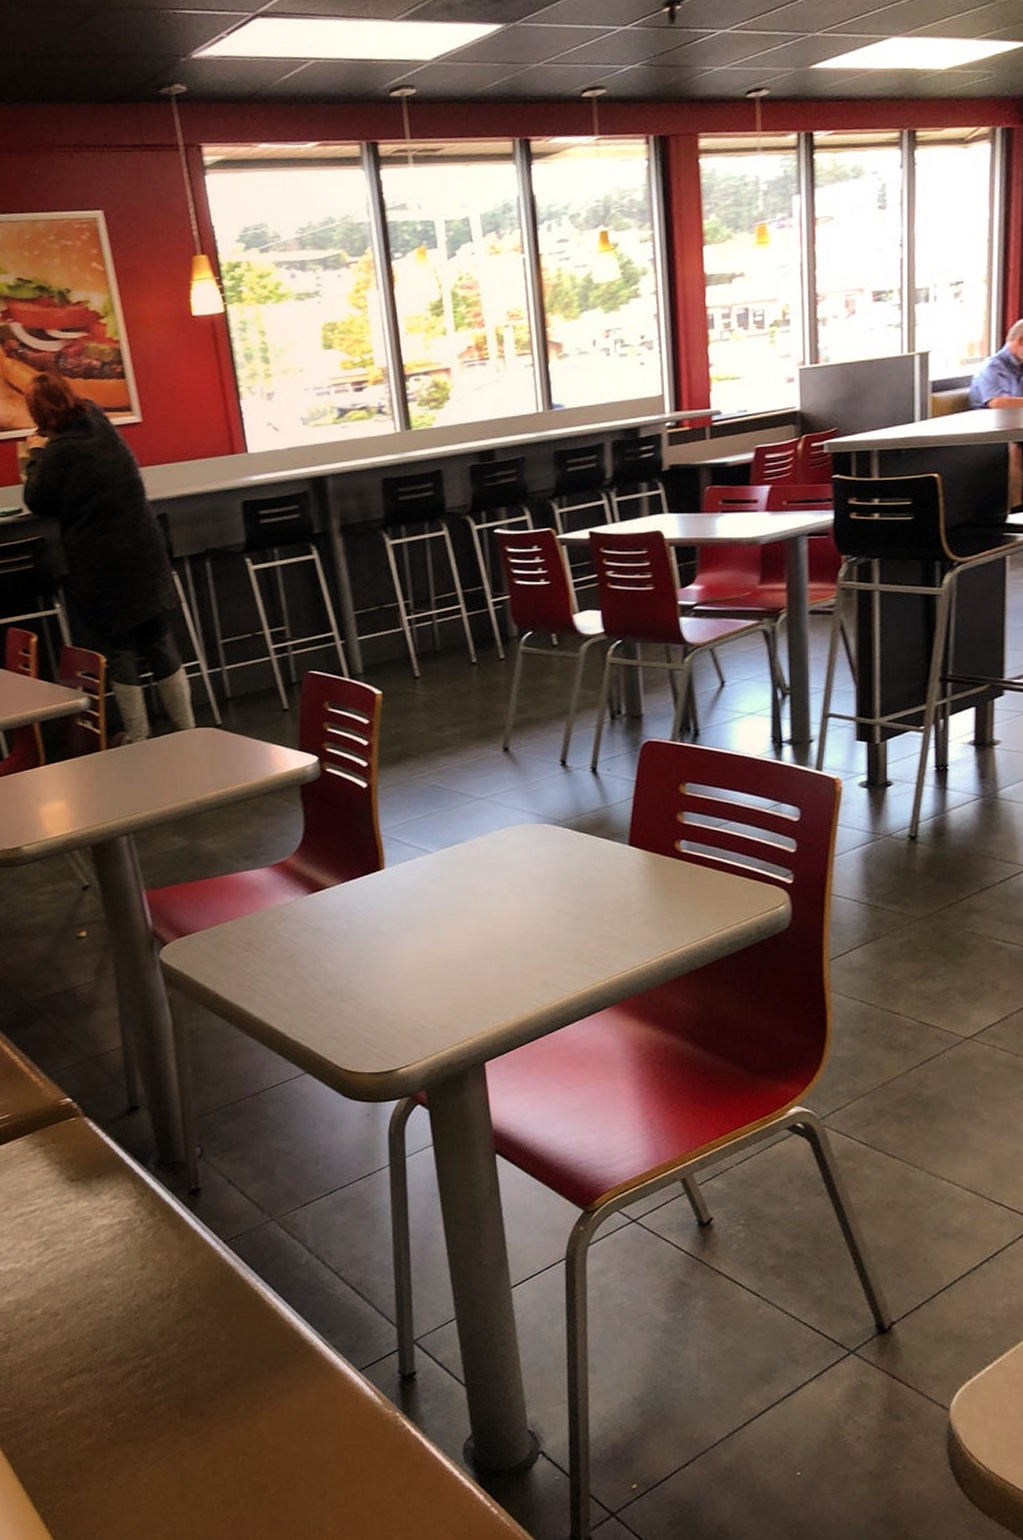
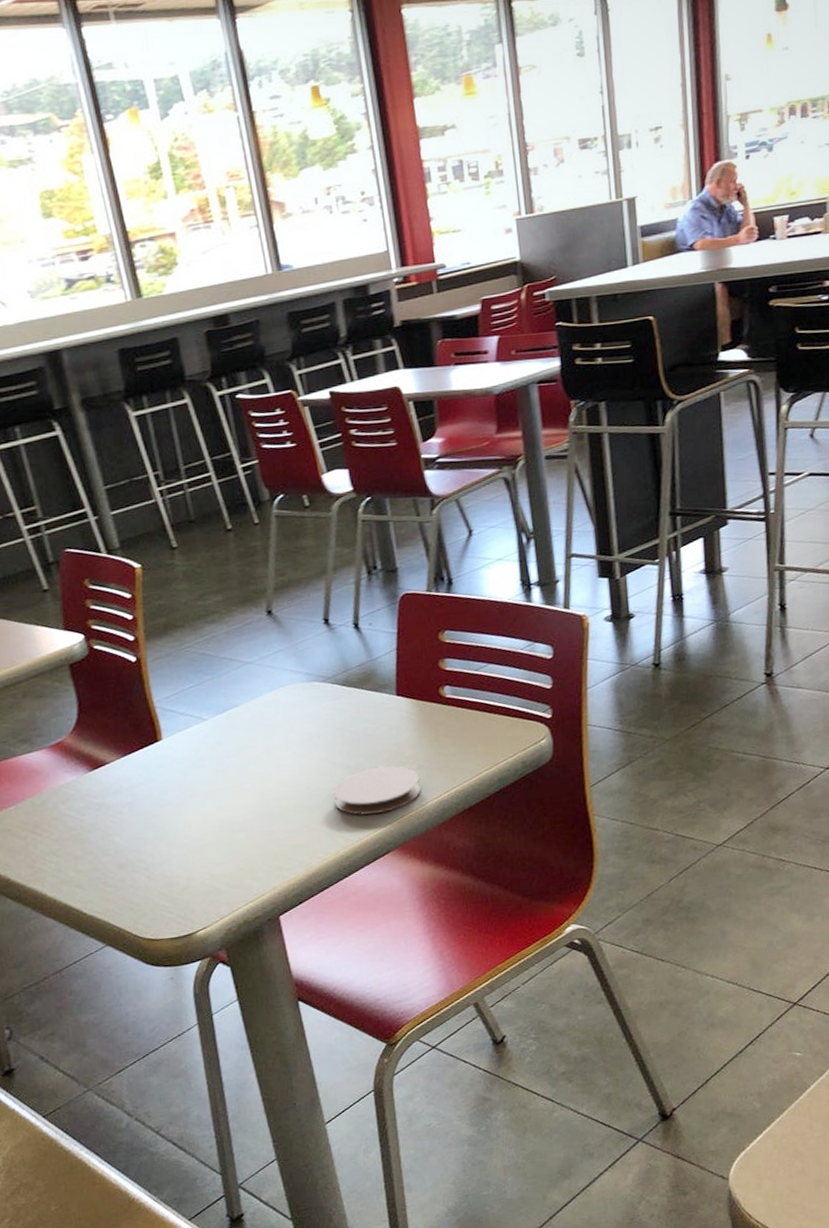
coaster: none [553,917,647,966] -> present [332,765,422,815]

